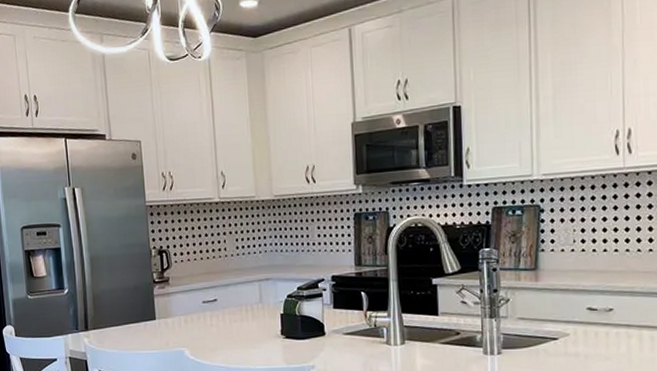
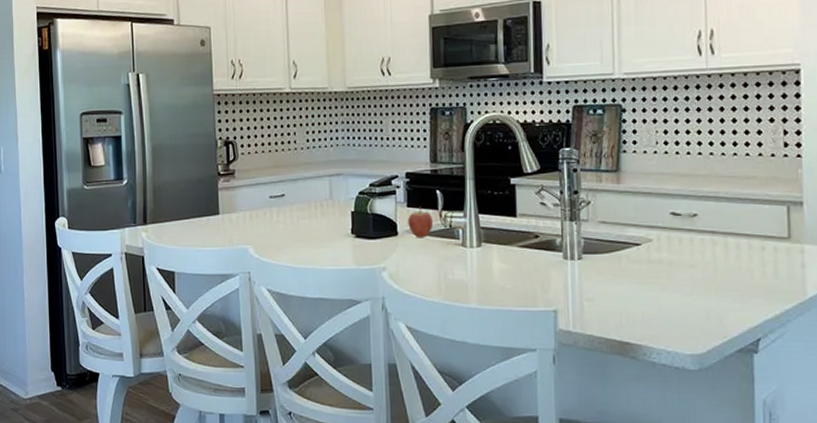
fruit: none [334,307,359,338] -> present [408,206,434,238]

